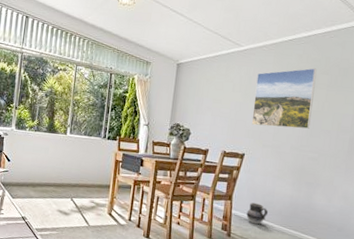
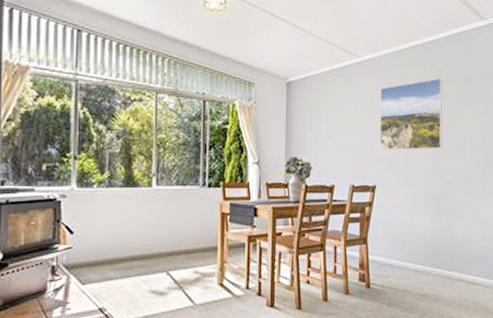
ceramic jug: present [246,202,268,225] -> none [385,243,408,268]

